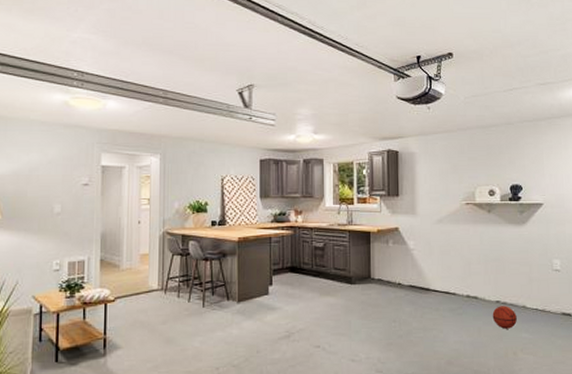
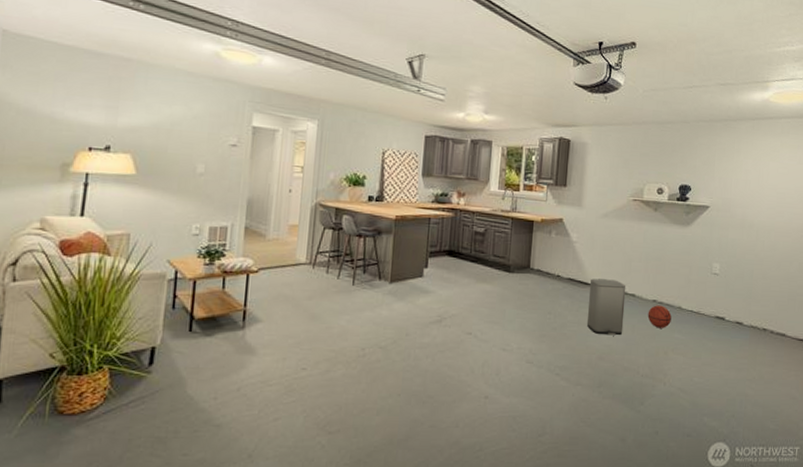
pedal bin: none [431,283,469,340] -> present [586,278,626,336]

